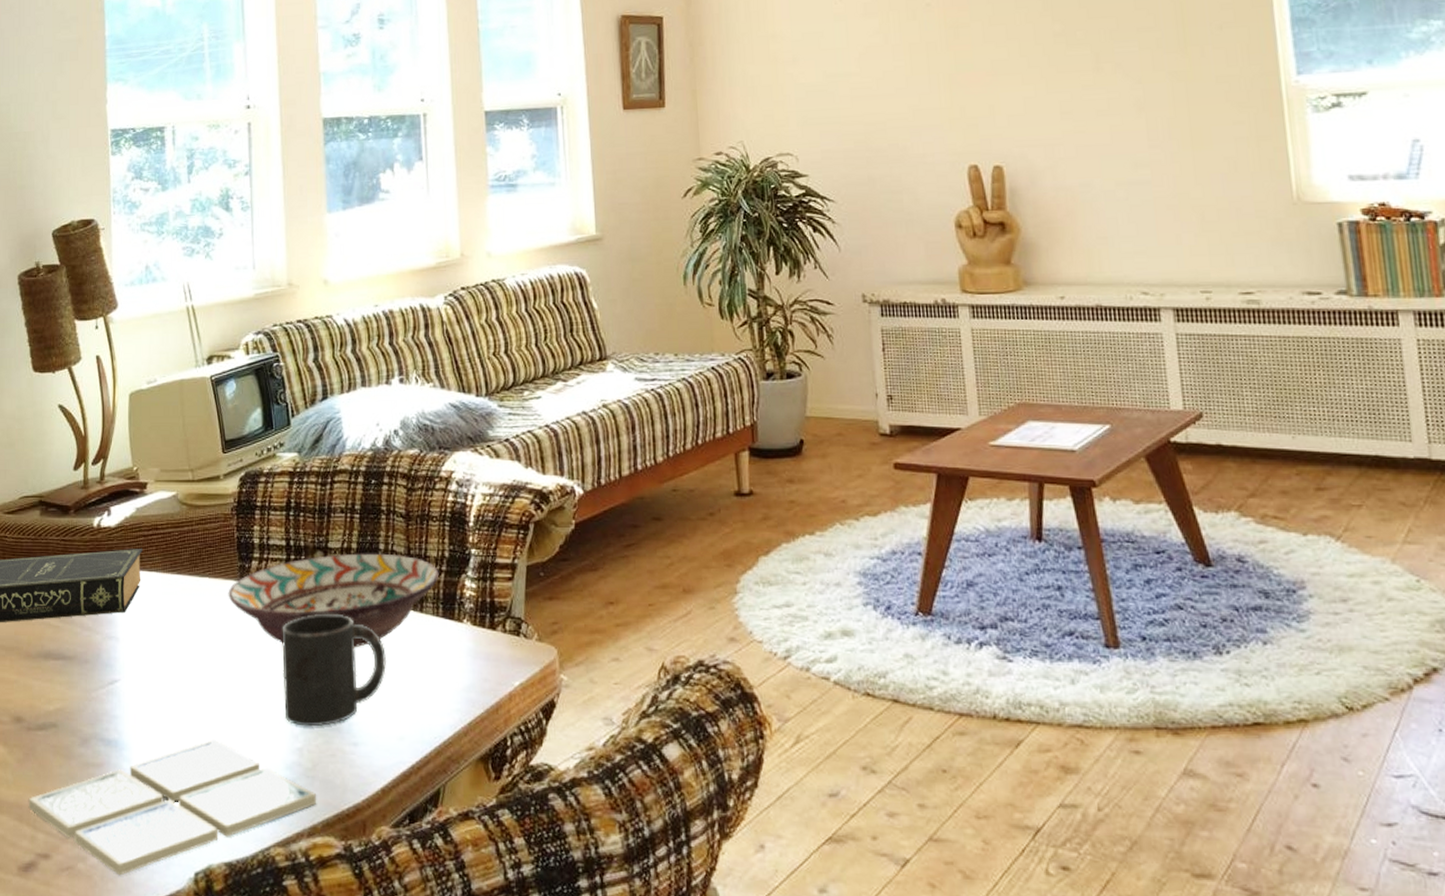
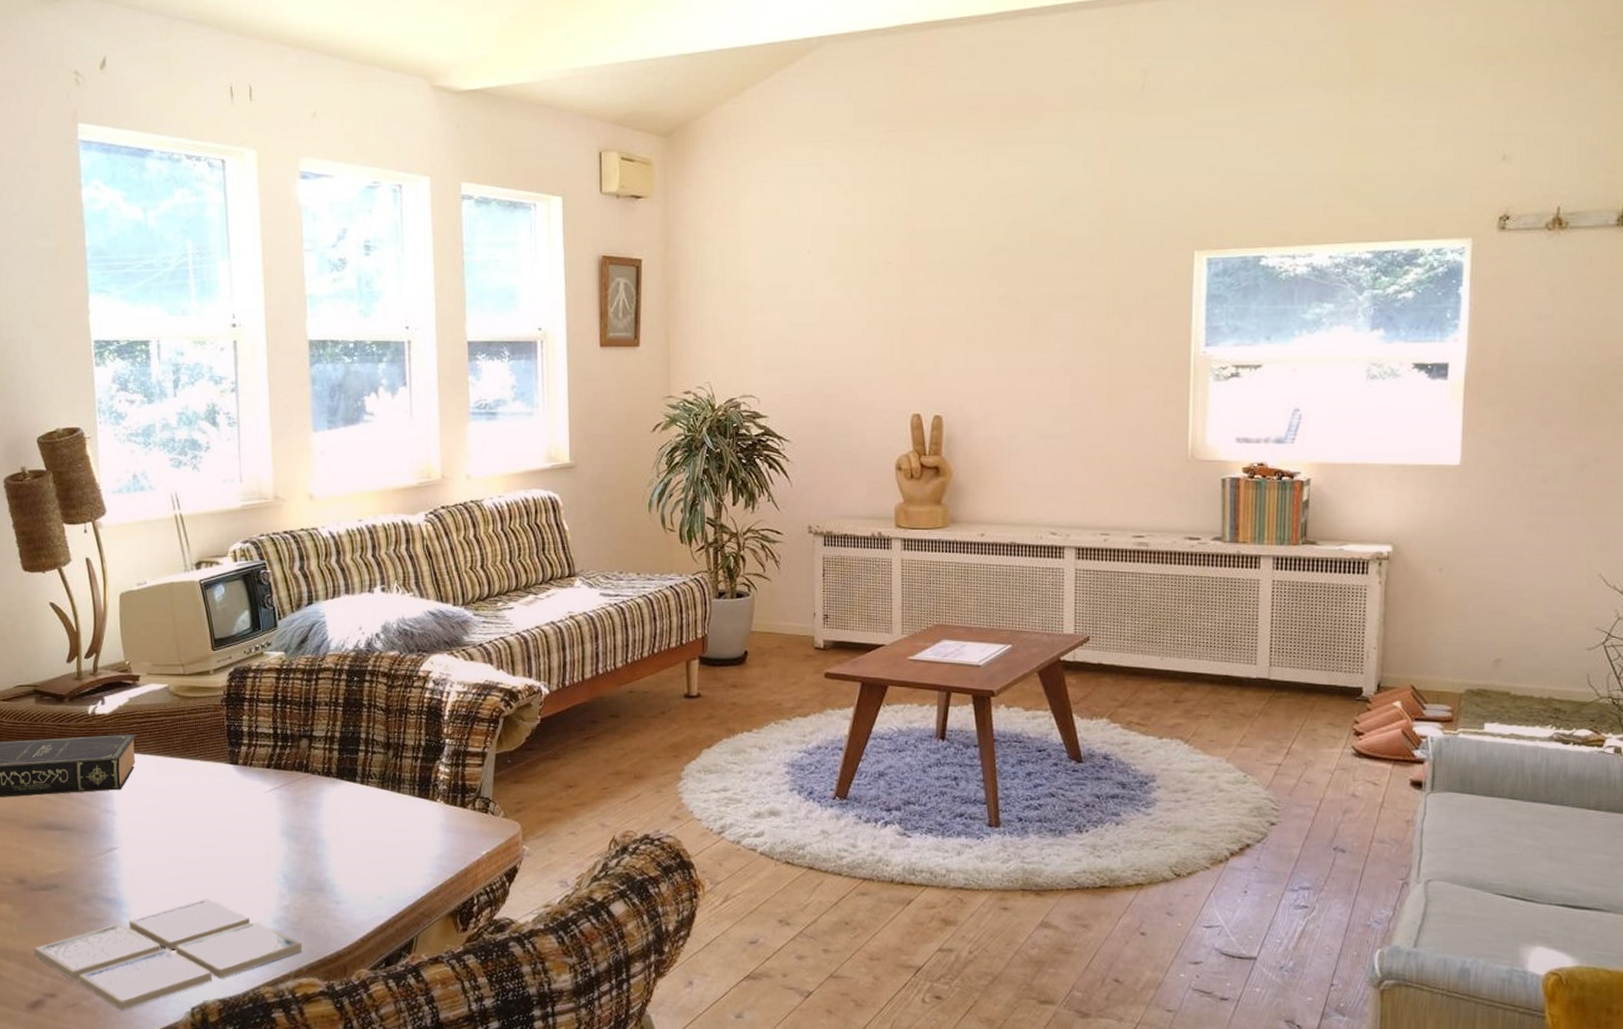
decorative bowl: present [228,553,439,648] -> none [219,741,416,822]
mug: present [282,613,387,727] -> none [270,792,367,888]

